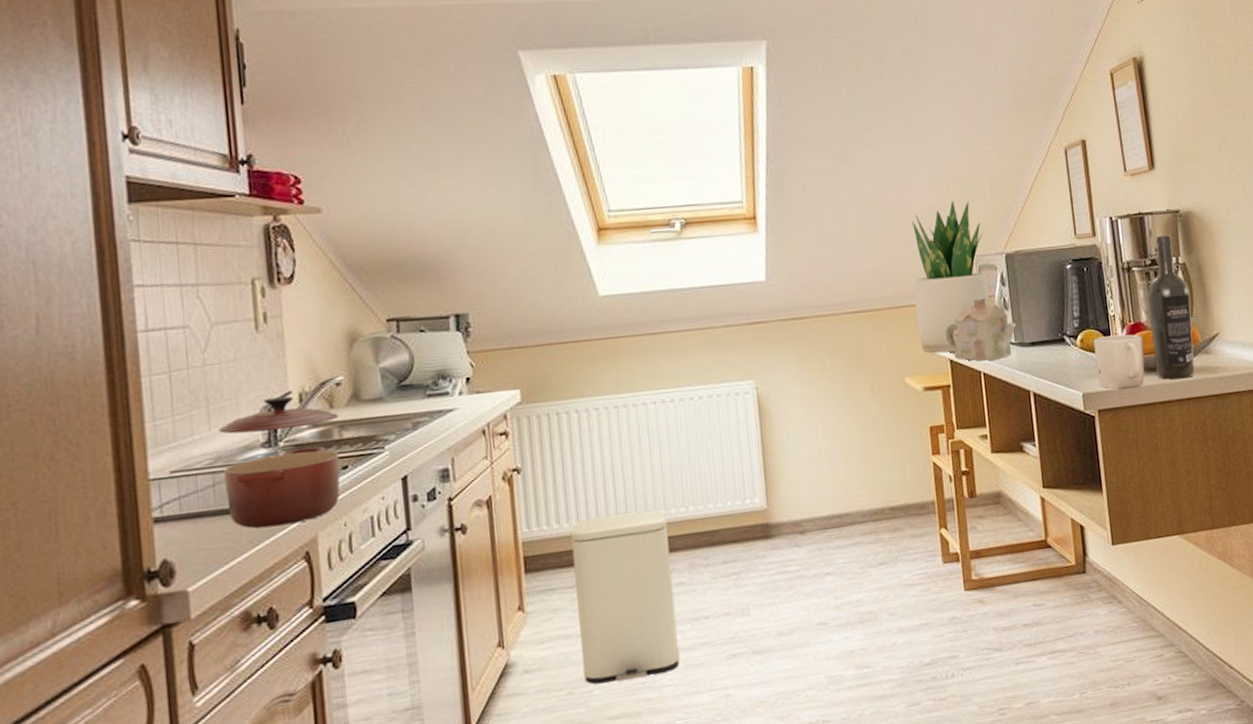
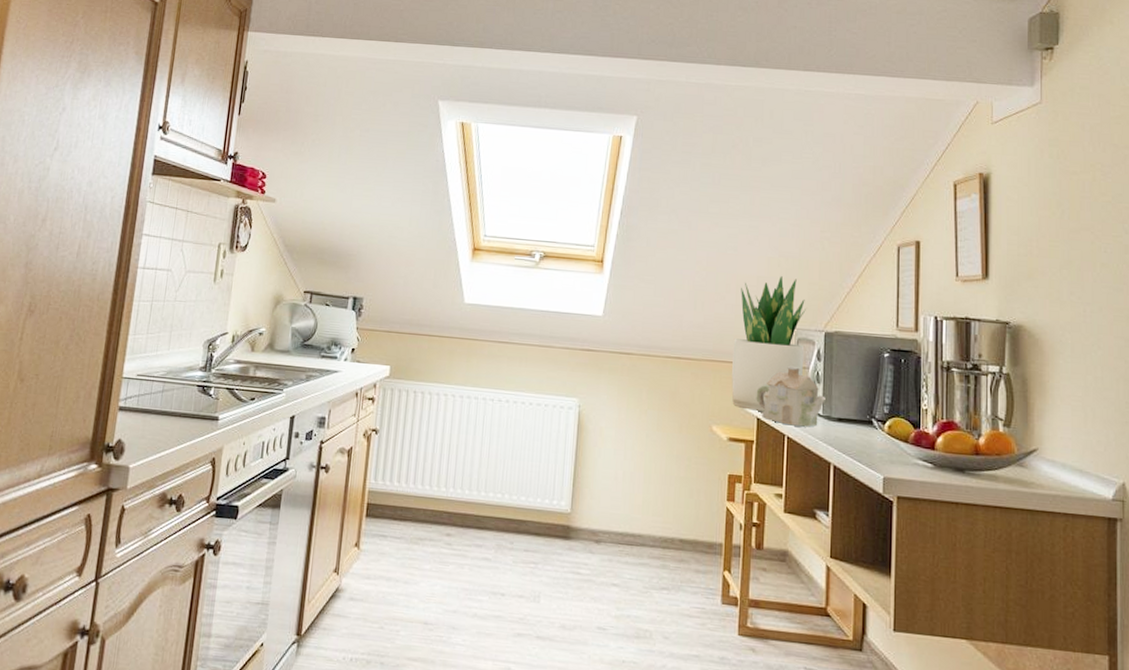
saucepan: present [219,396,340,529] -> none [168,334,256,434]
pedal bin: present [570,509,680,684] -> none [394,483,485,633]
mug: present [1093,334,1145,389] -> none [901,427,954,483]
wine bottle: present [1147,235,1195,380] -> none [963,343,1010,486]

